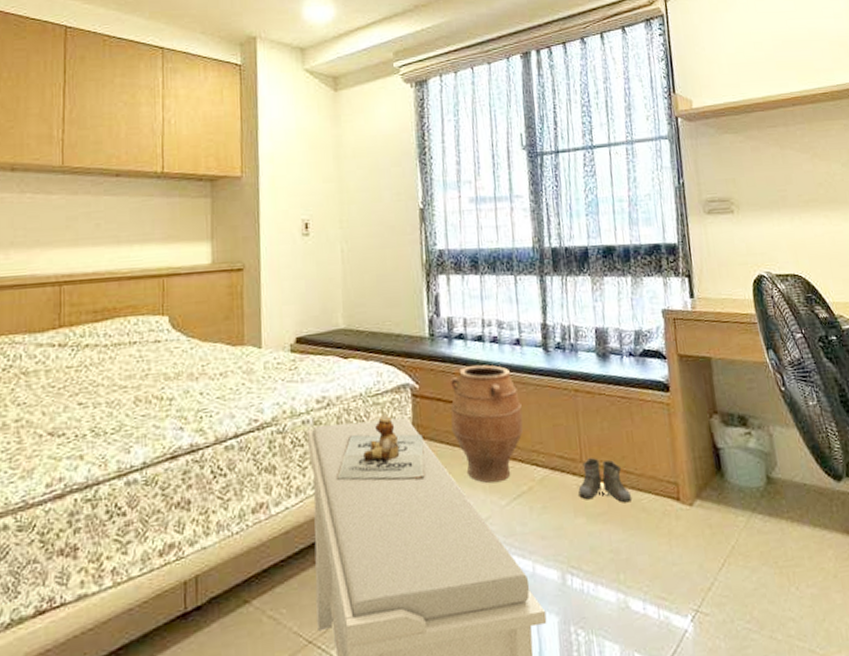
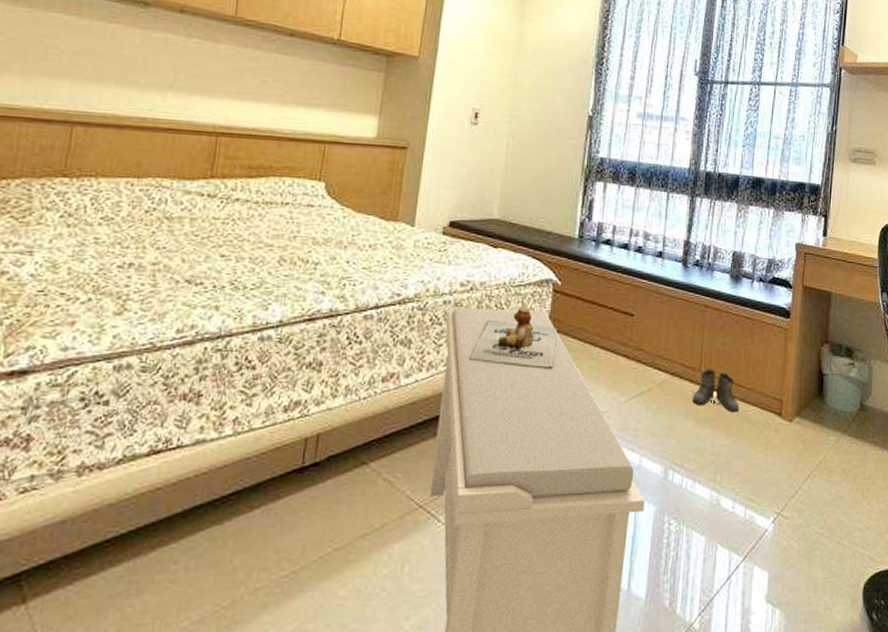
vase: present [450,364,523,484] -> none [586,271,654,381]

